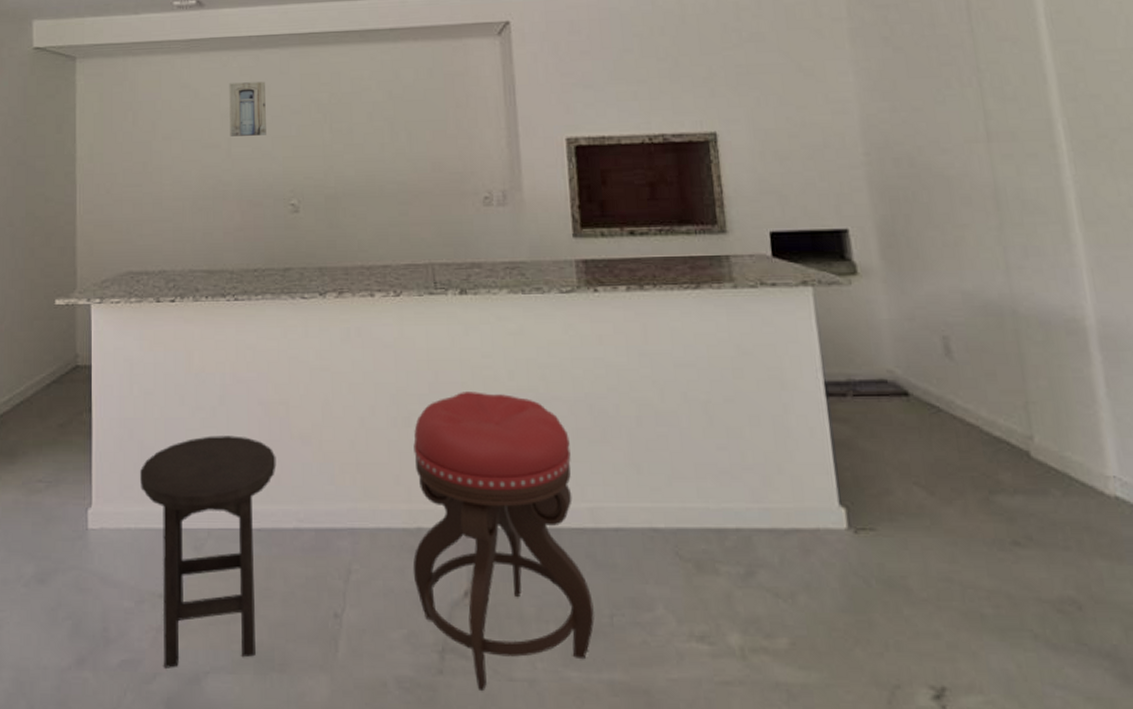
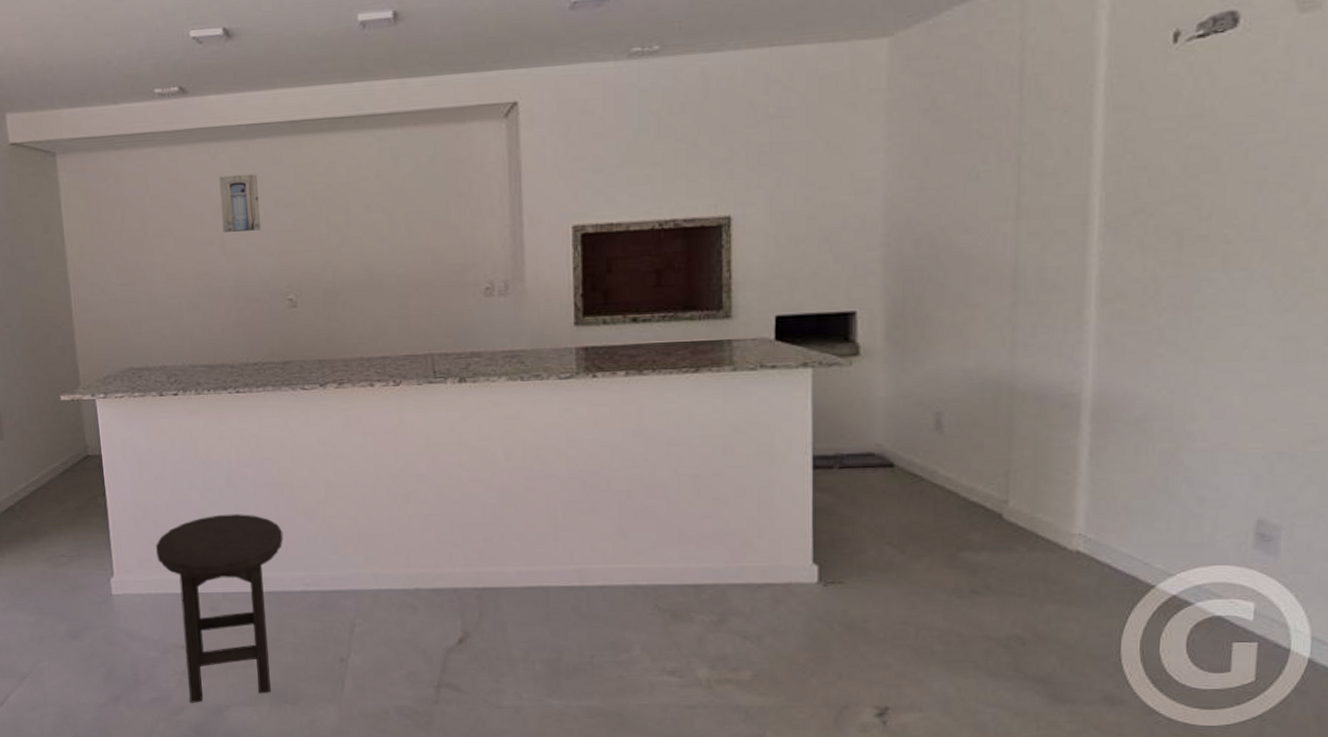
stool: present [412,392,595,692] -> none [411,471,576,717]

